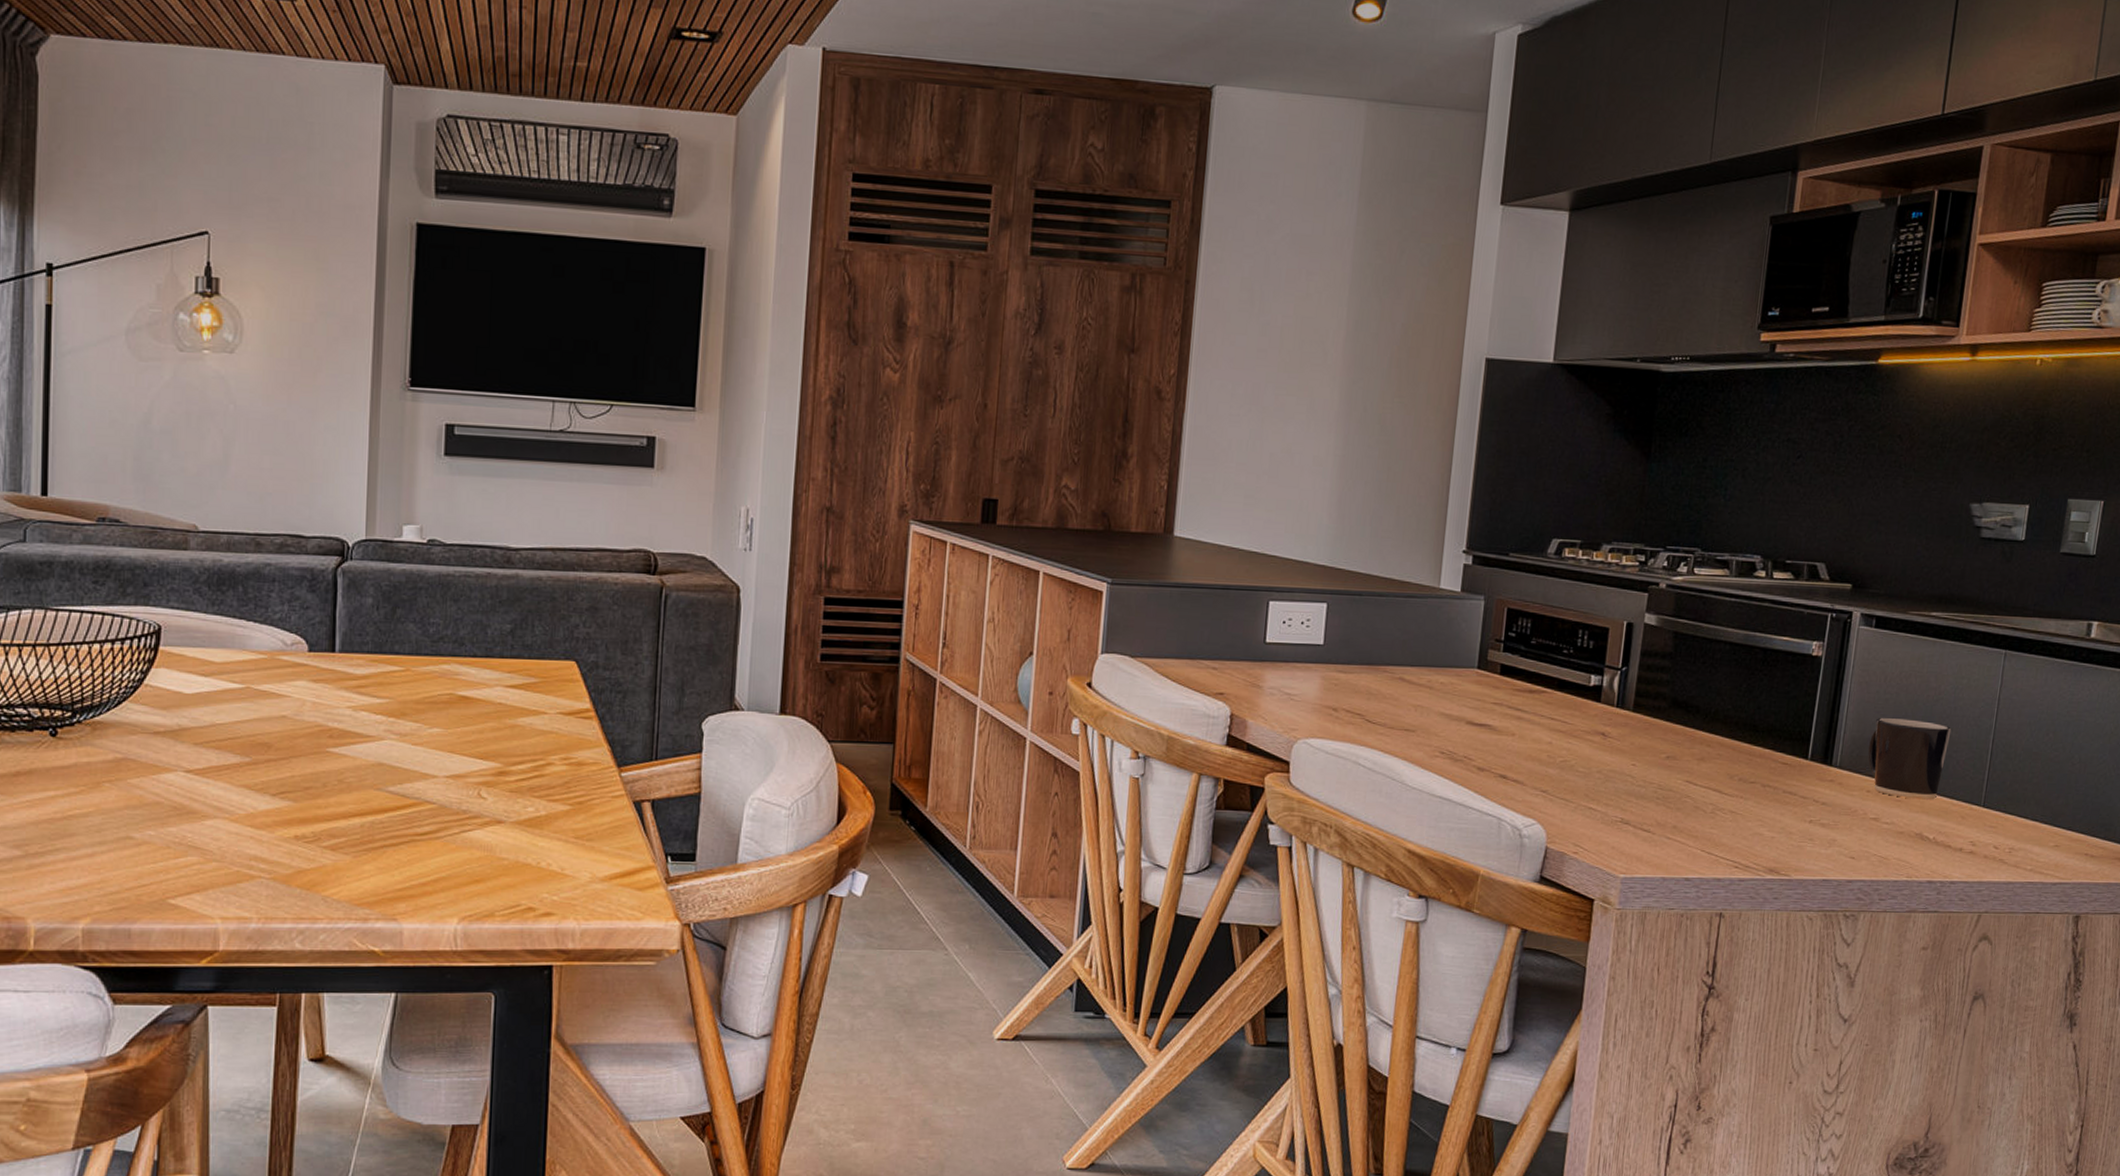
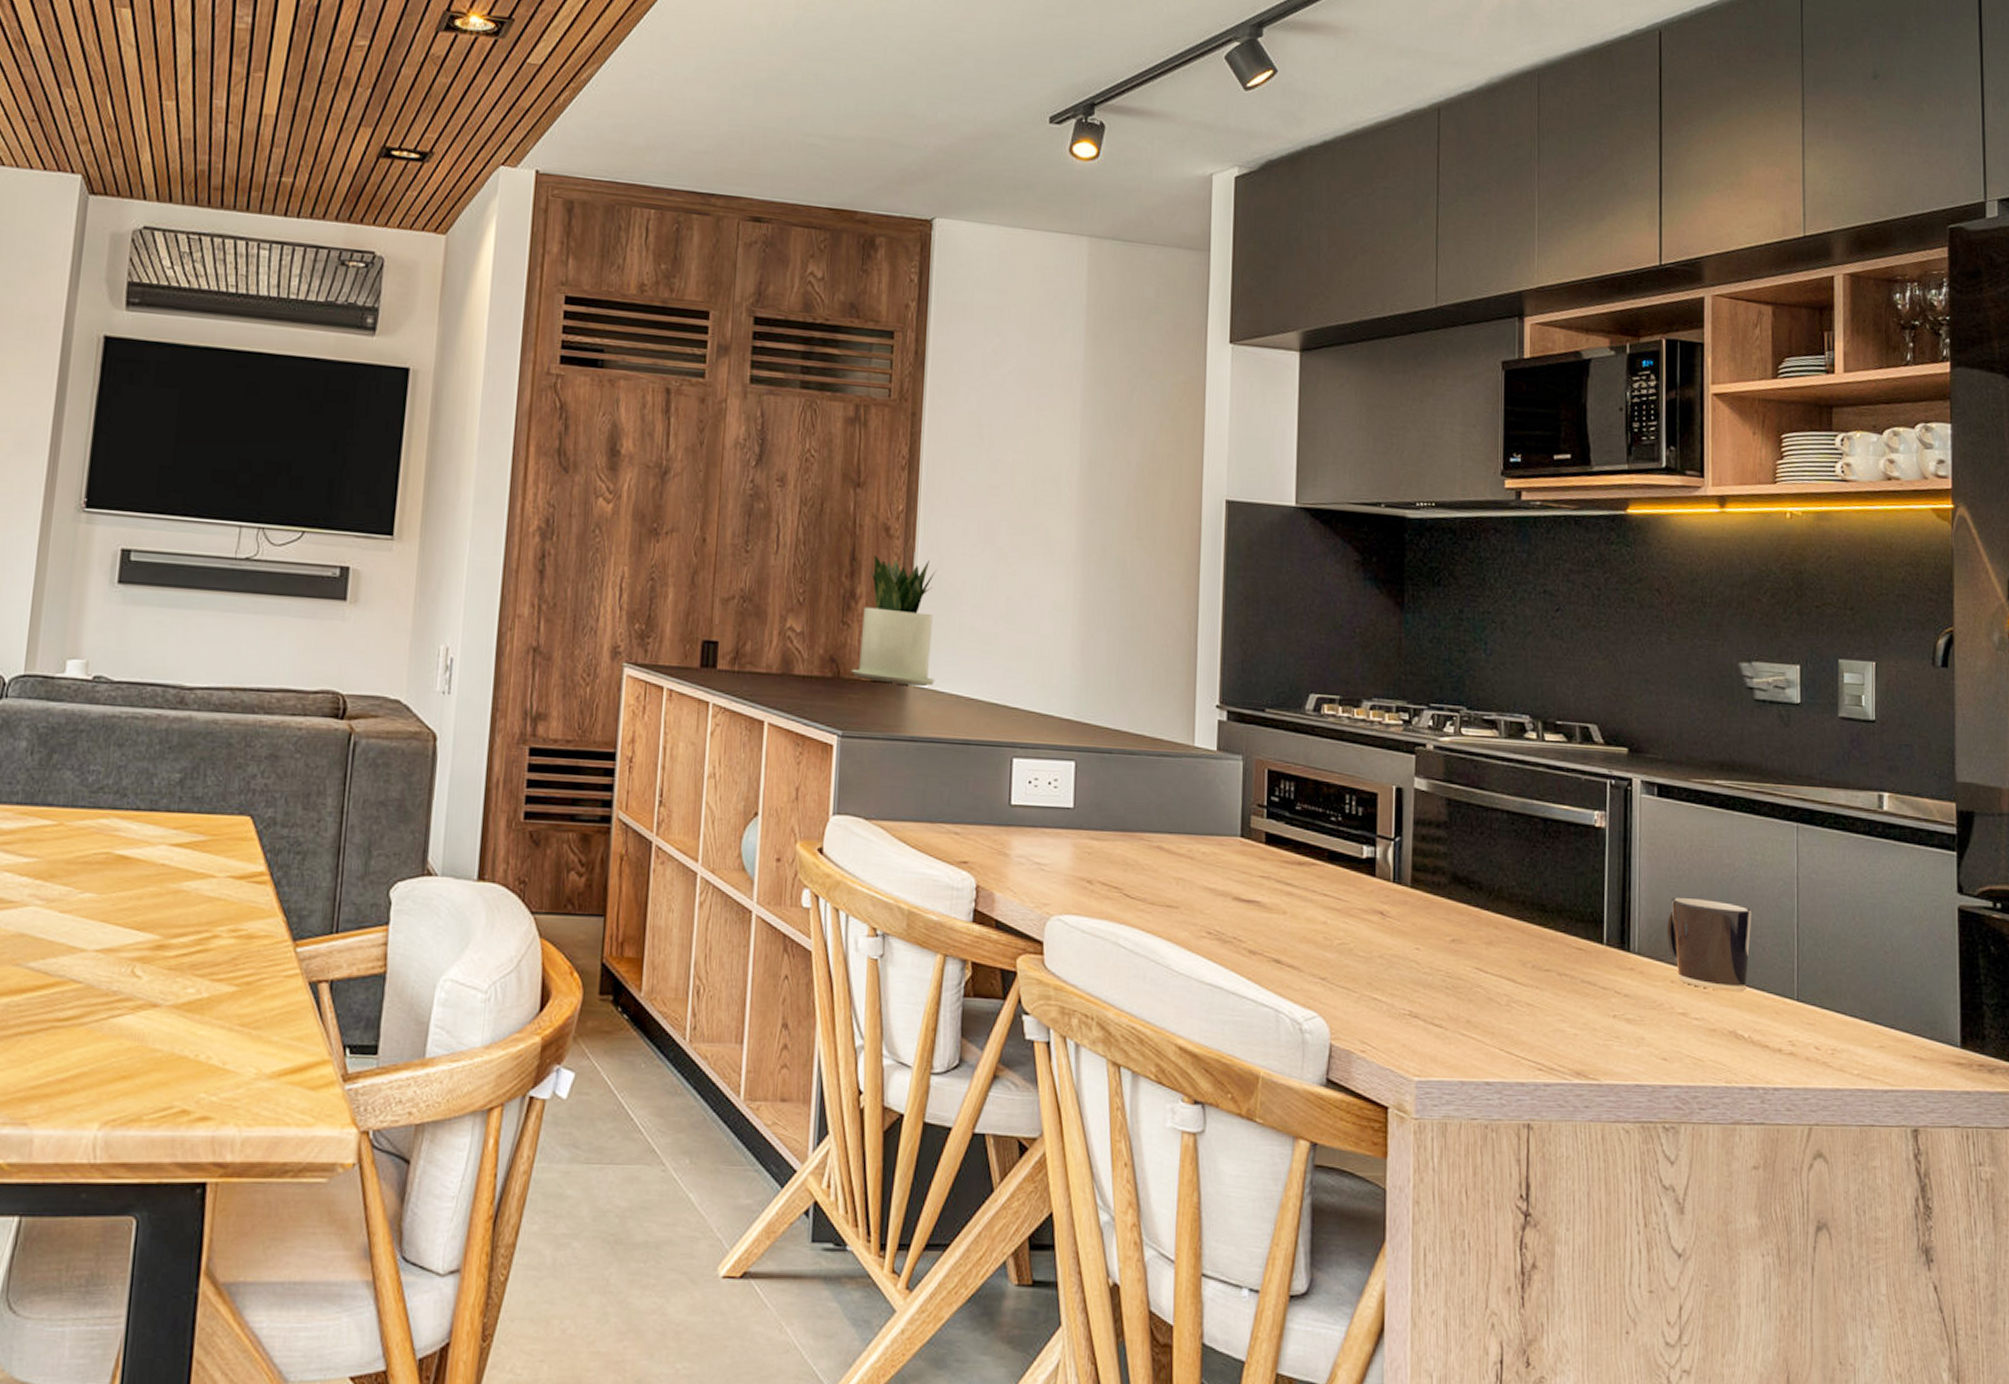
planter: none [1120,416,1204,538] -> present [850,555,936,687]

